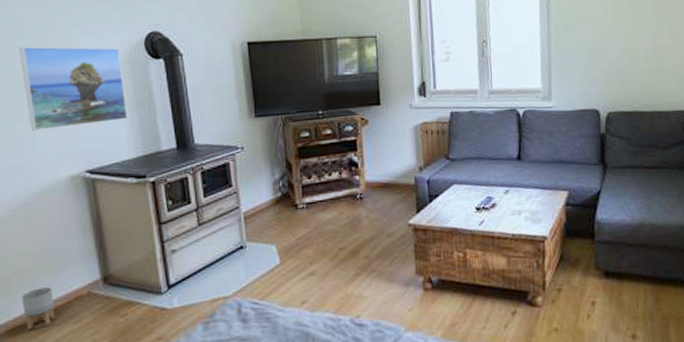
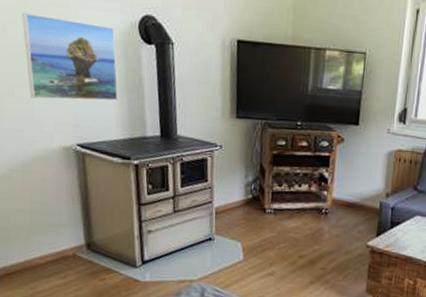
planter: present [22,287,55,330] -> none [17,242,45,277]

